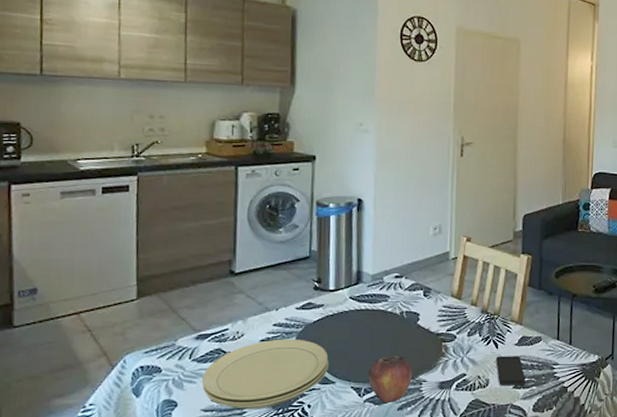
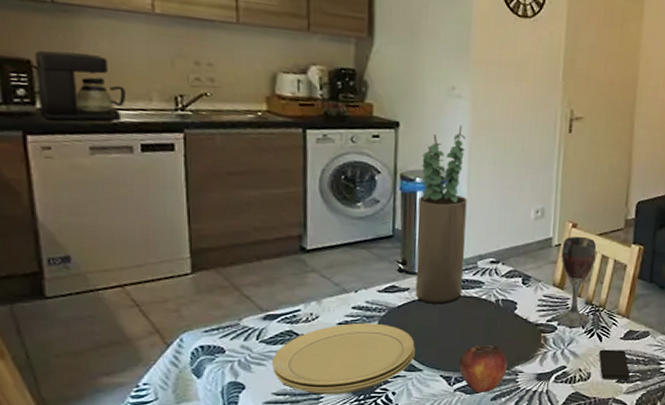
coffee maker: none [23,114,92,172] -> present [36,50,125,122]
vase: none [328,155,374,318] -> present [415,125,467,304]
cup: none [456,249,489,336] -> present [557,236,597,328]

